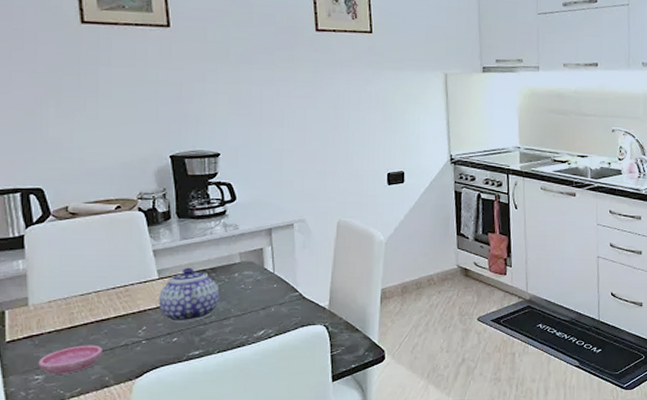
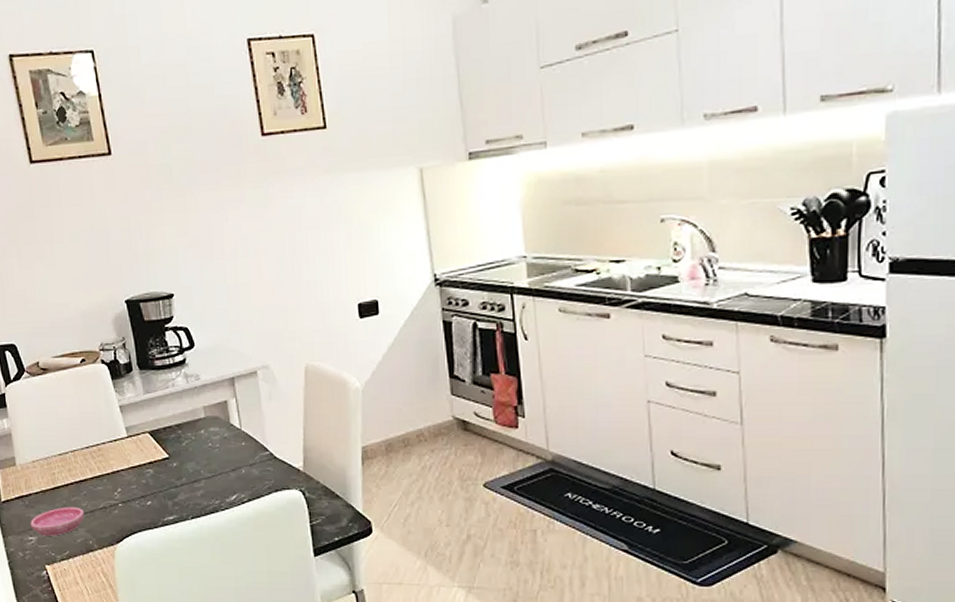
teapot: present [159,267,220,323] -> none [130,424,188,485]

